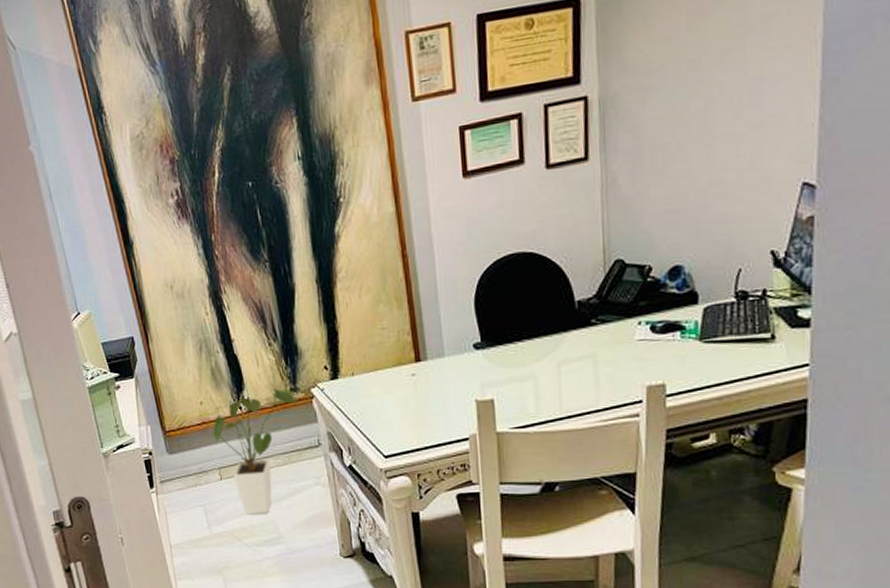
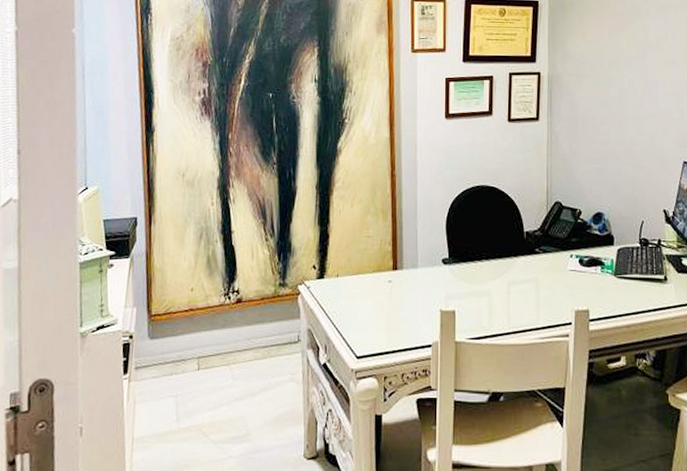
house plant: present [213,387,296,514] -> none [198,281,283,409]

